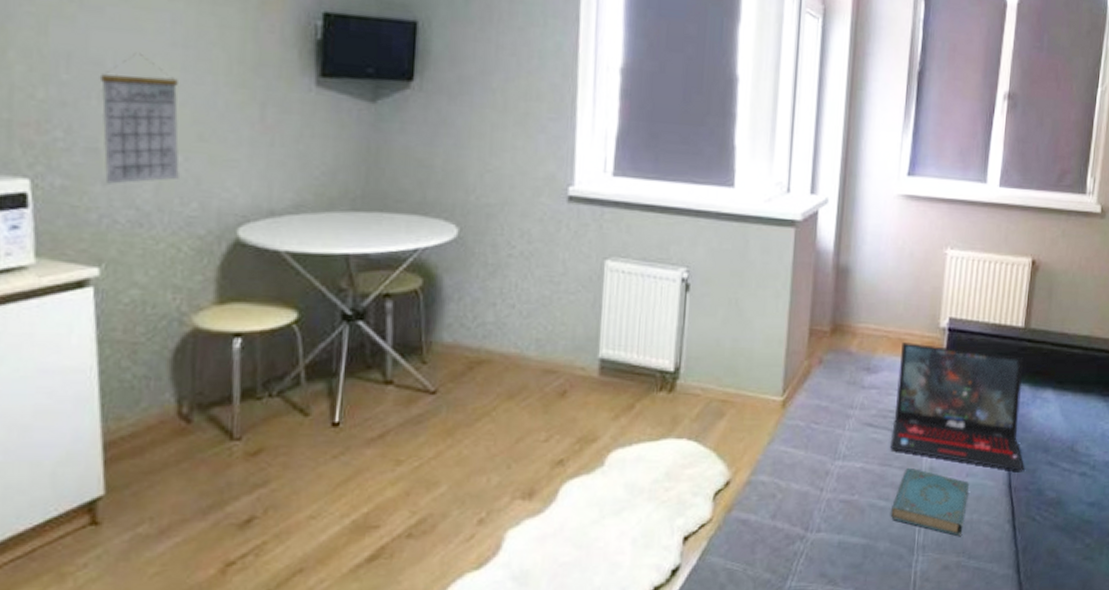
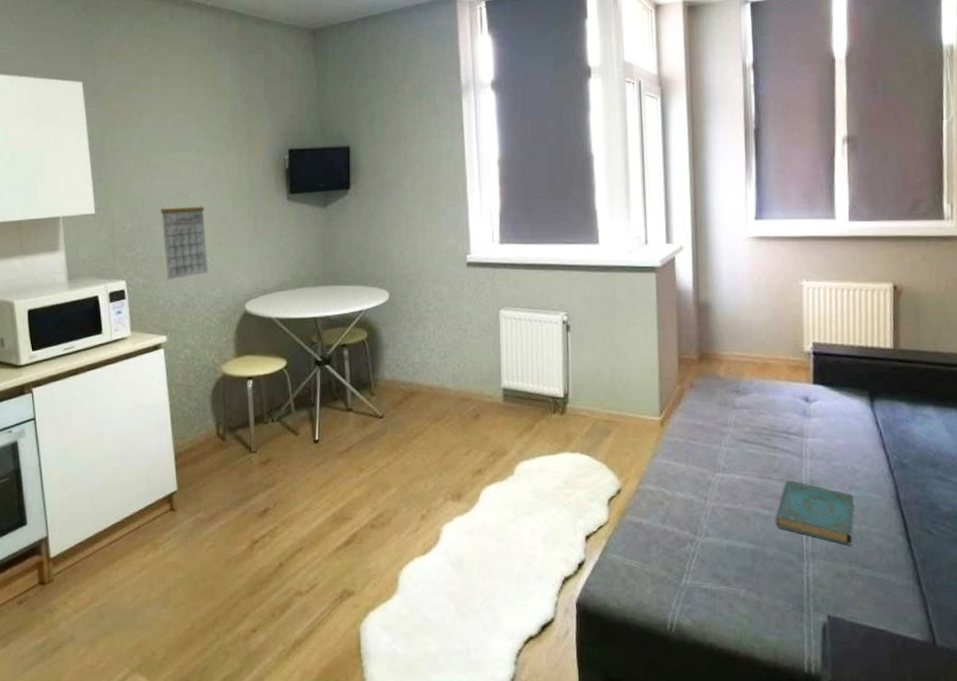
laptop: present [889,342,1024,471] -> none [766,366,911,485]

